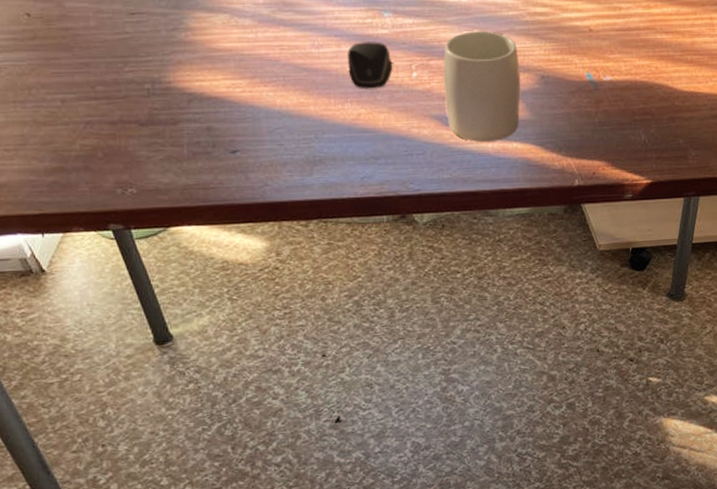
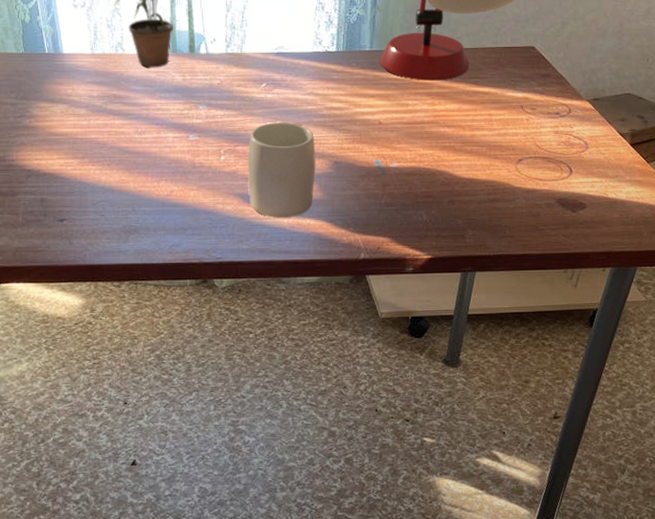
computer mouse: present [346,42,392,89] -> none [165,130,203,170]

